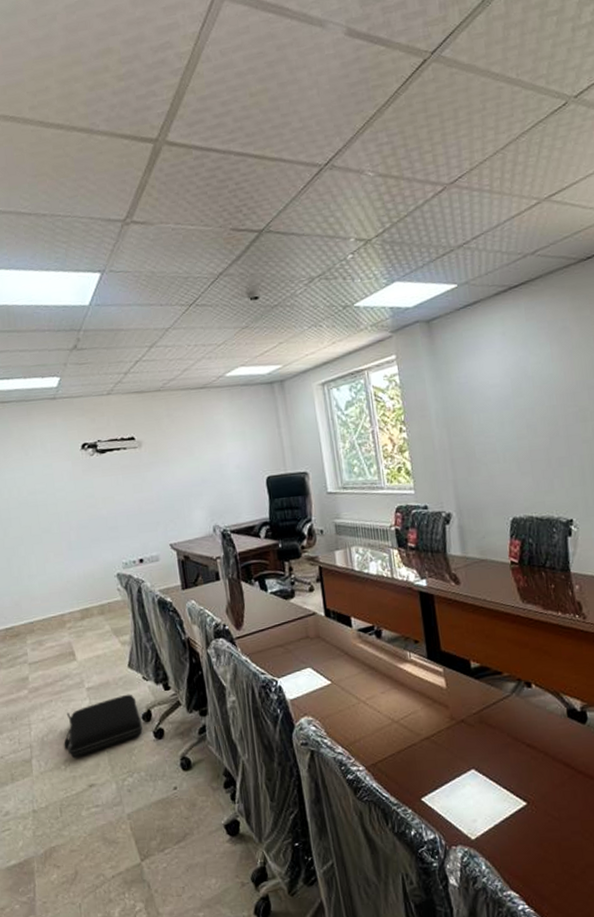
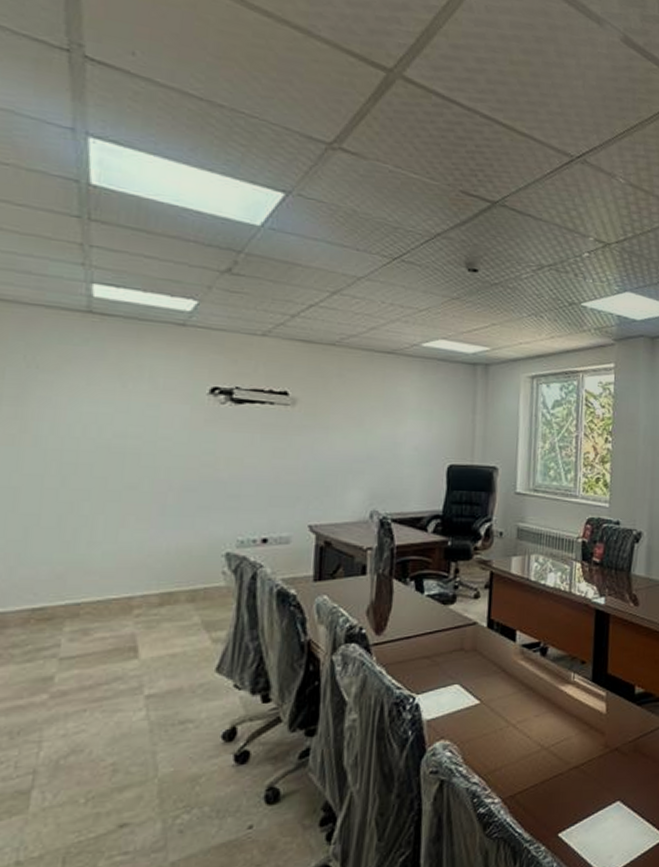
briefcase: present [64,694,143,759] -> none [91,705,220,789]

